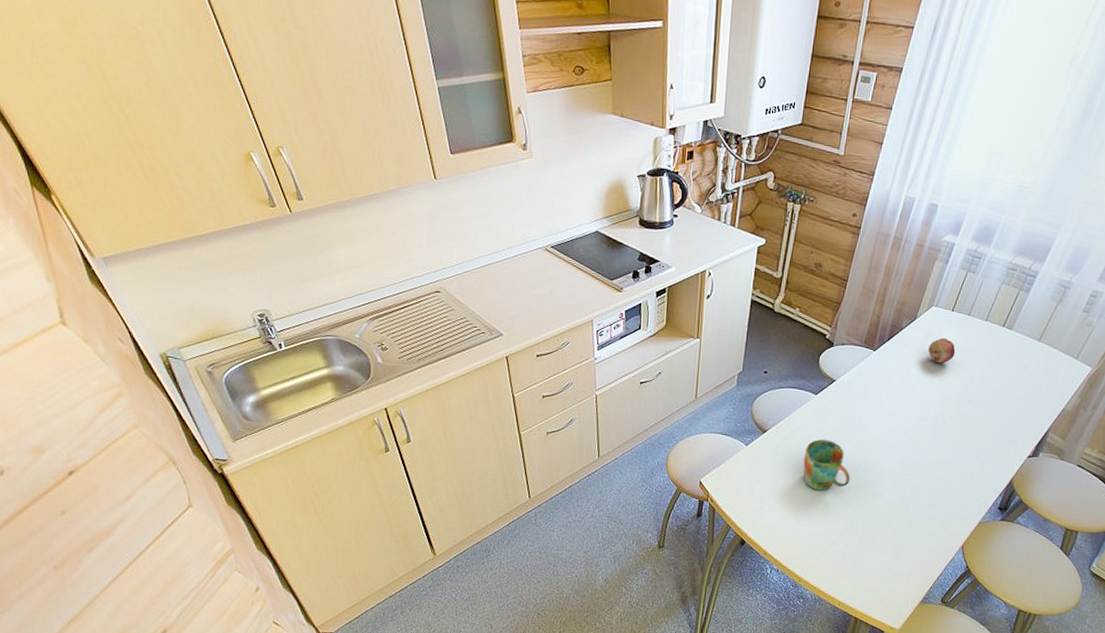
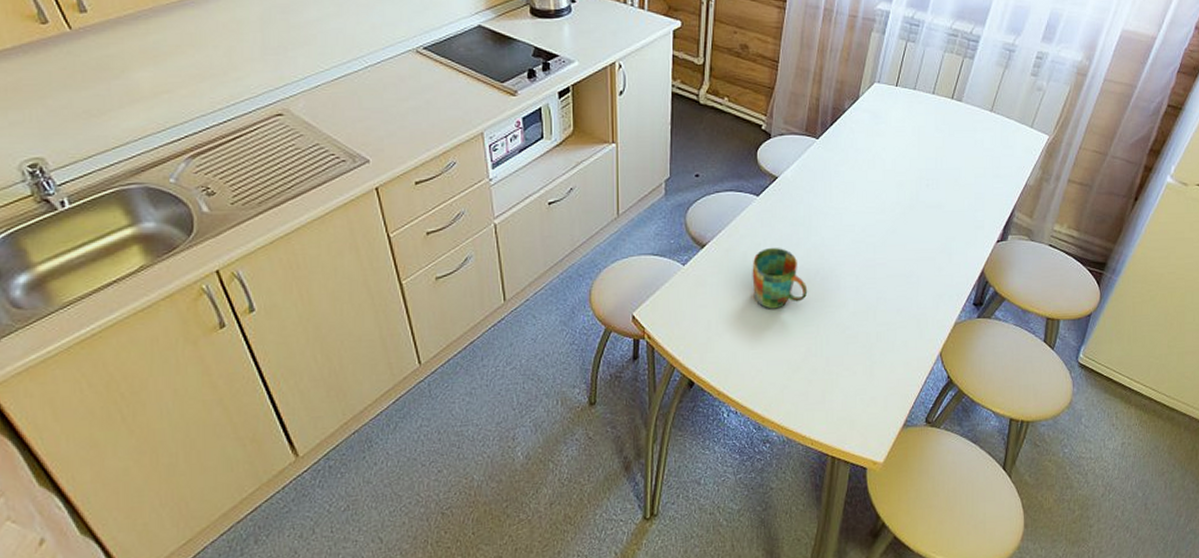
fruit: present [928,337,956,364] -> none [876,117,905,146]

